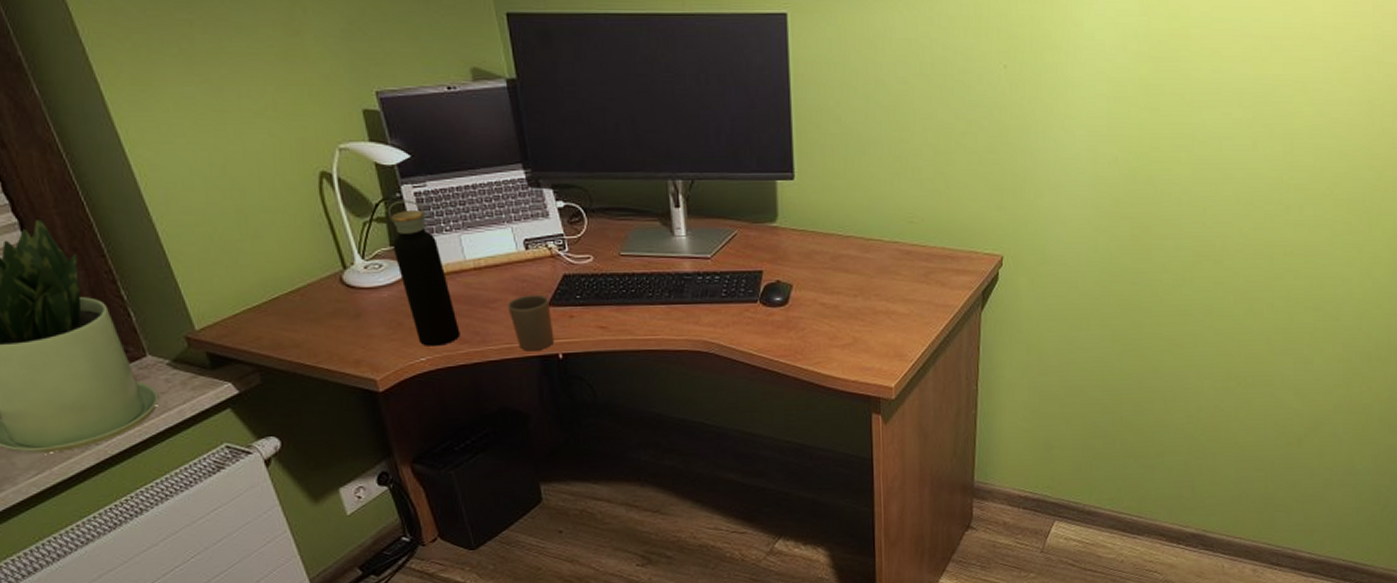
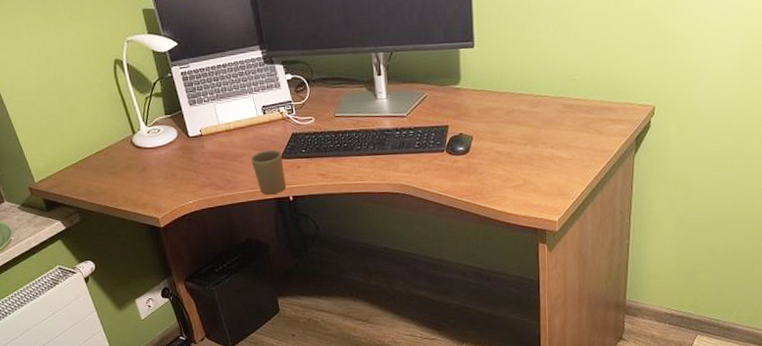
water bottle: present [387,200,461,346] -> none [162,78,217,192]

